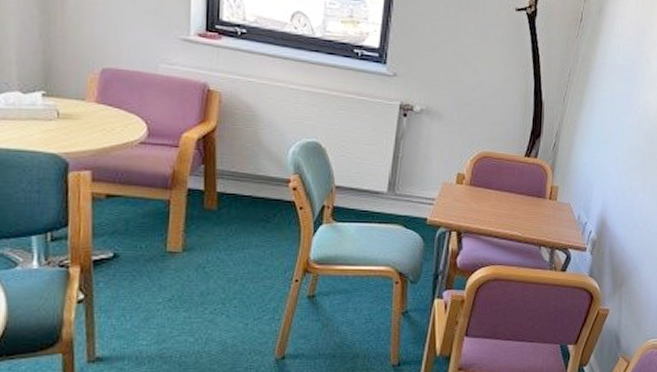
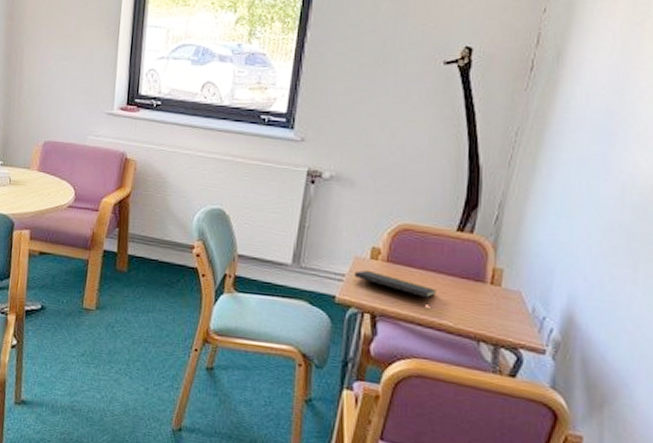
notepad: none [443,193,510,215] -> present [354,269,438,299]

